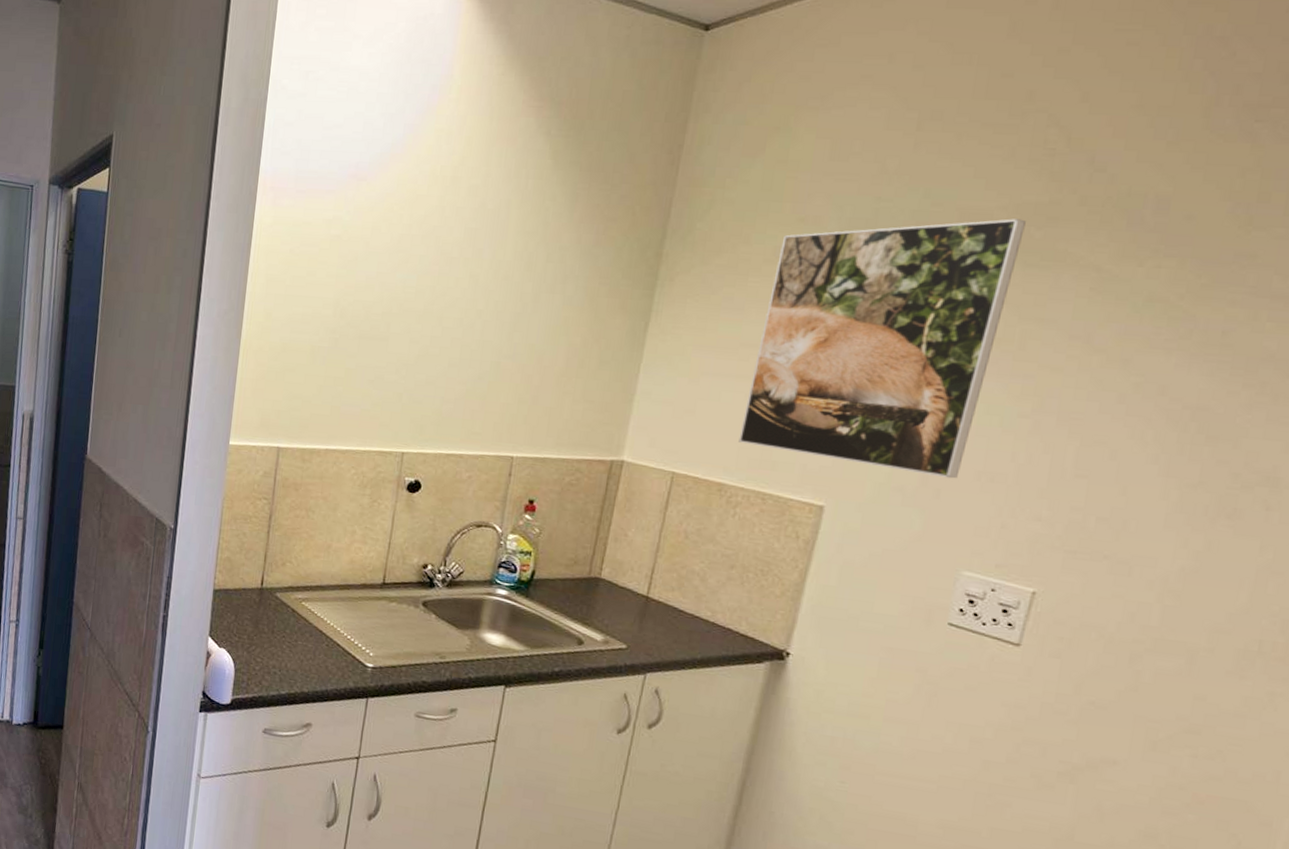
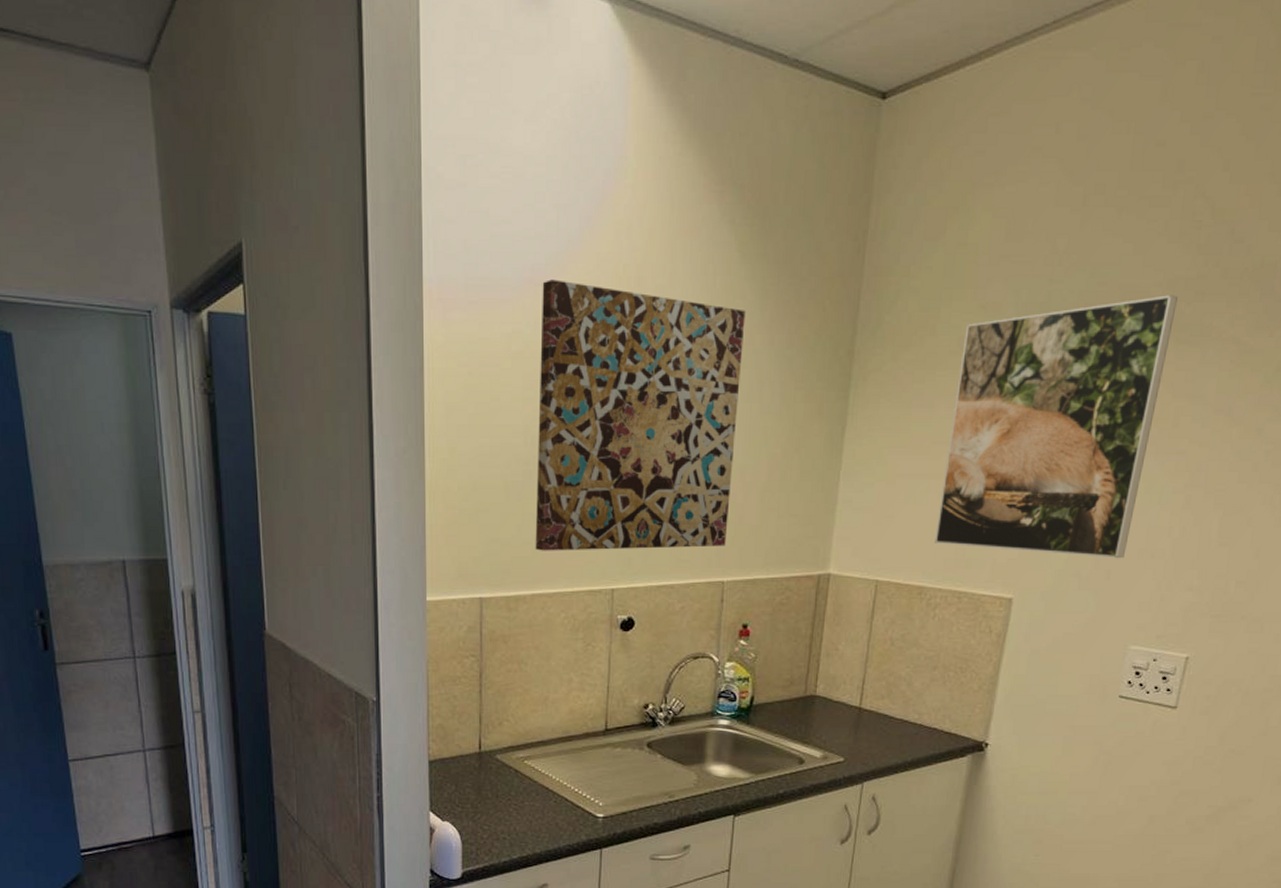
wall art: none [333,176,555,424] -> present [535,279,746,551]

